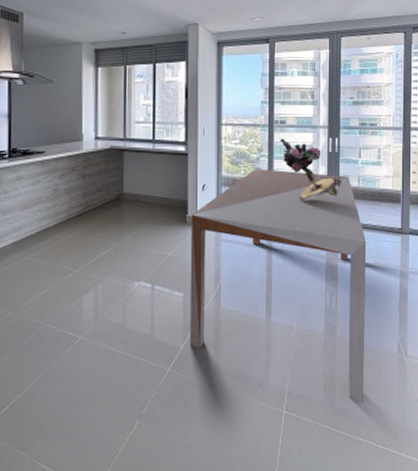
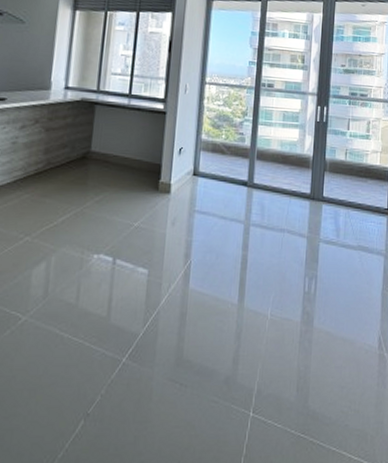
table: present [189,169,367,403] -> none [150,134,351,405]
bouquet: present [279,138,342,202] -> none [265,102,328,174]

